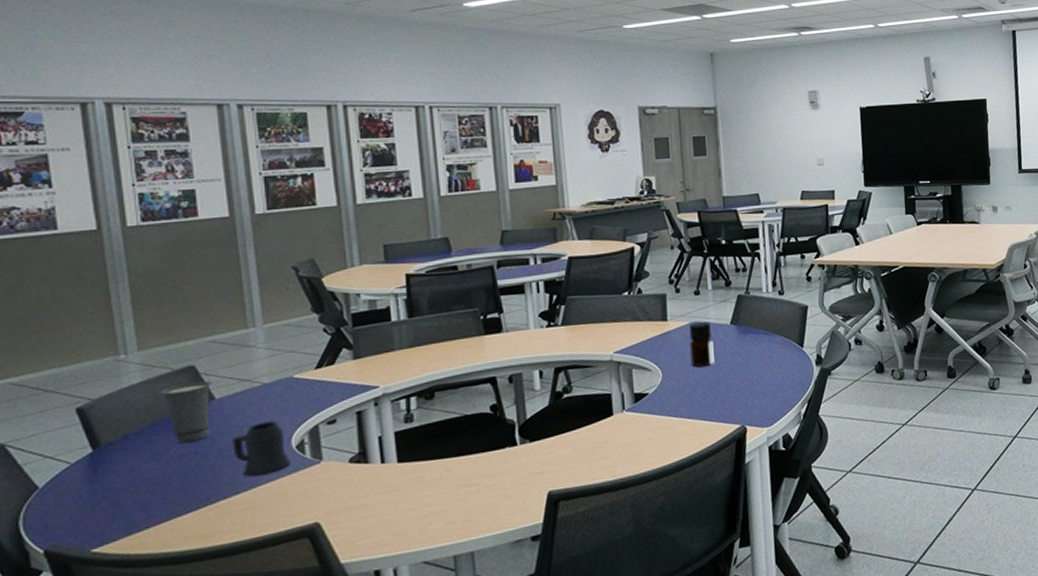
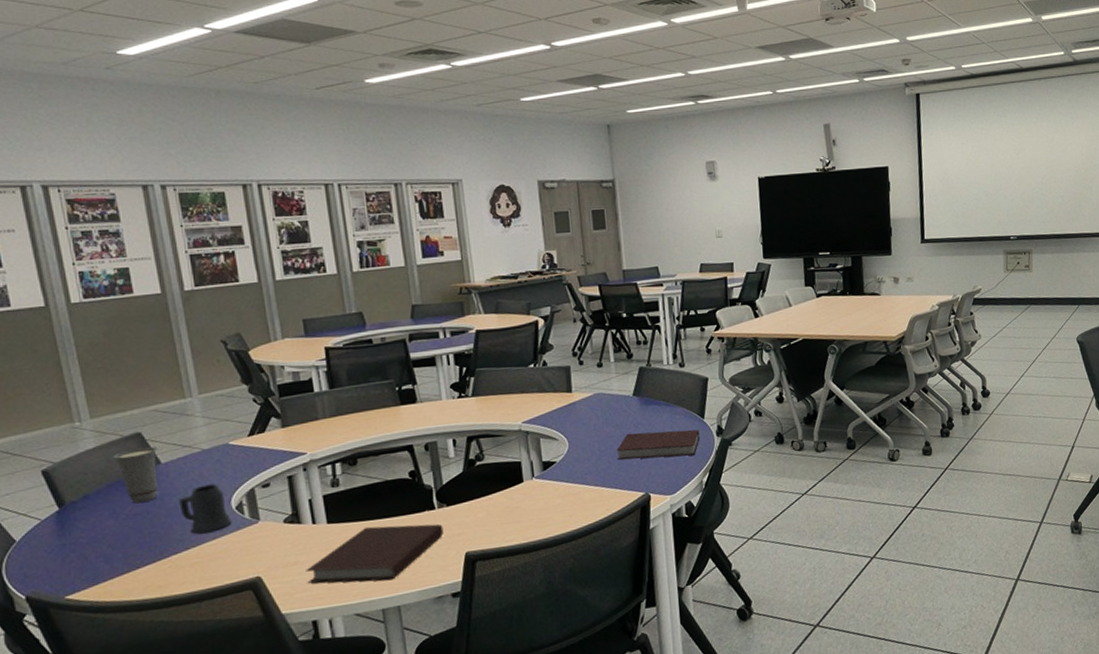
notebook: none [370,461,525,530] -> present [306,524,444,584]
bottle: present [689,321,714,367] -> none [593,392,618,437]
notebook: none [713,359,799,391] -> present [617,429,700,460]

